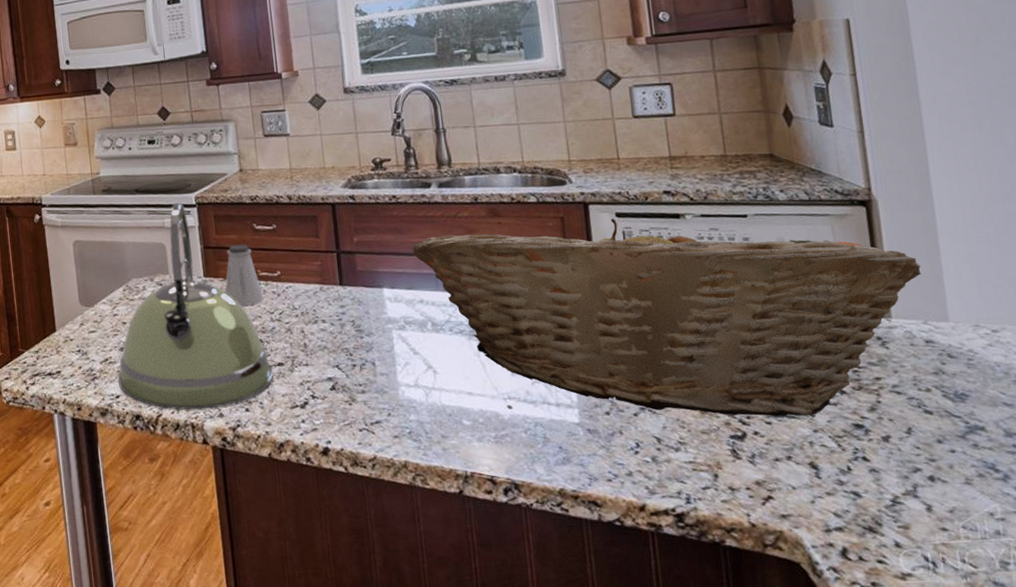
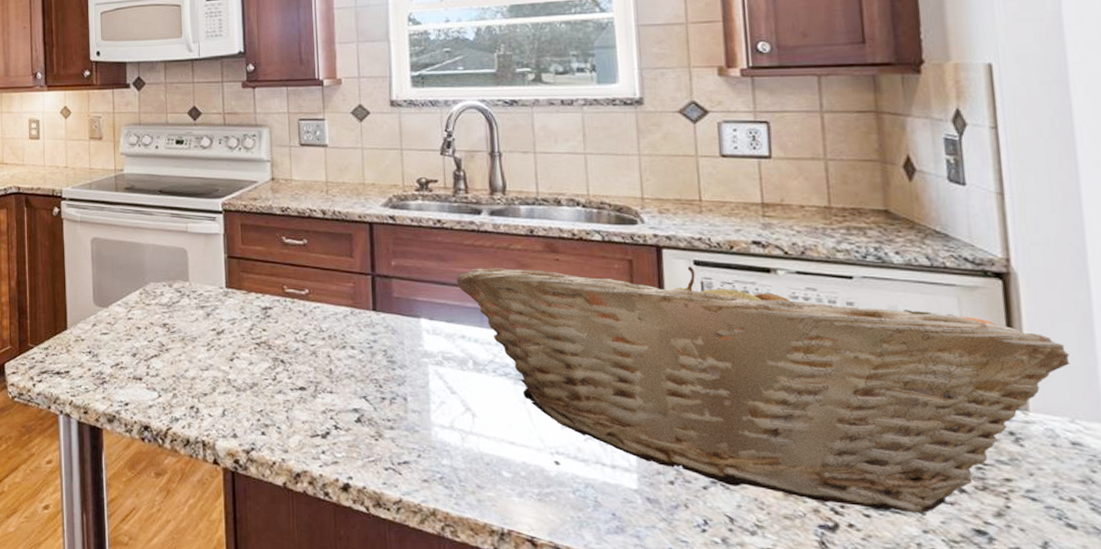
kettle: present [118,203,273,410] -> none [128,208,293,428]
saltshaker: present [225,244,264,307] -> none [247,257,289,324]

